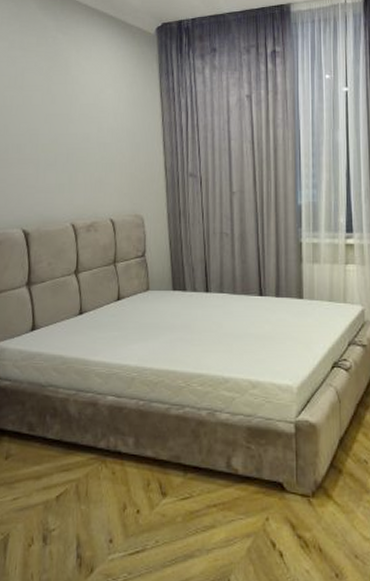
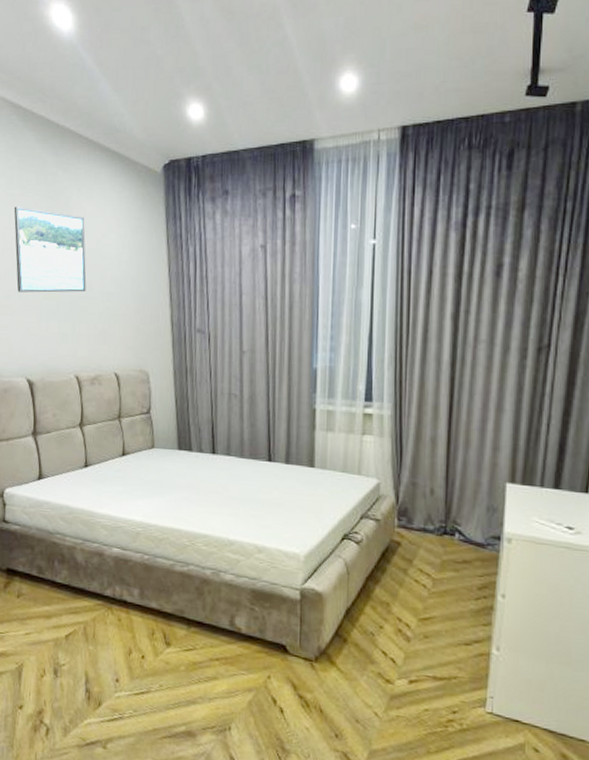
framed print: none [14,67,84,146] -> present [14,206,87,293]

